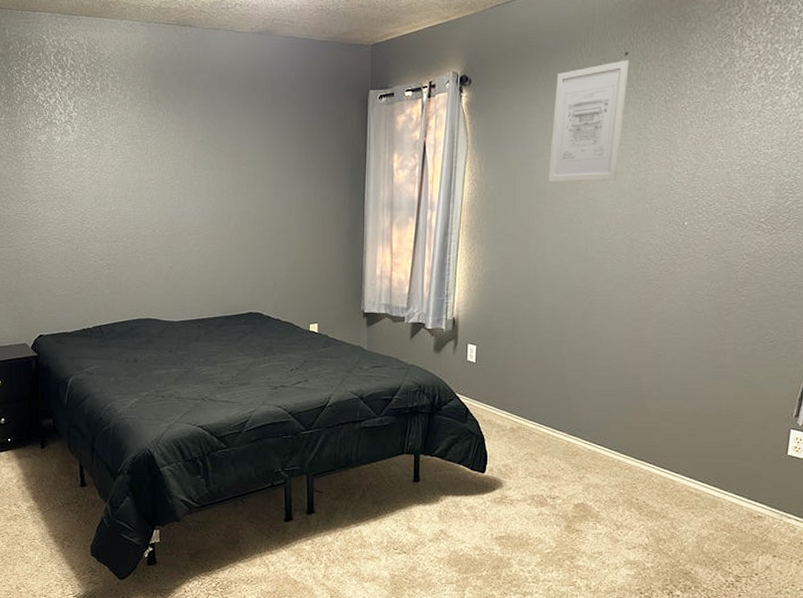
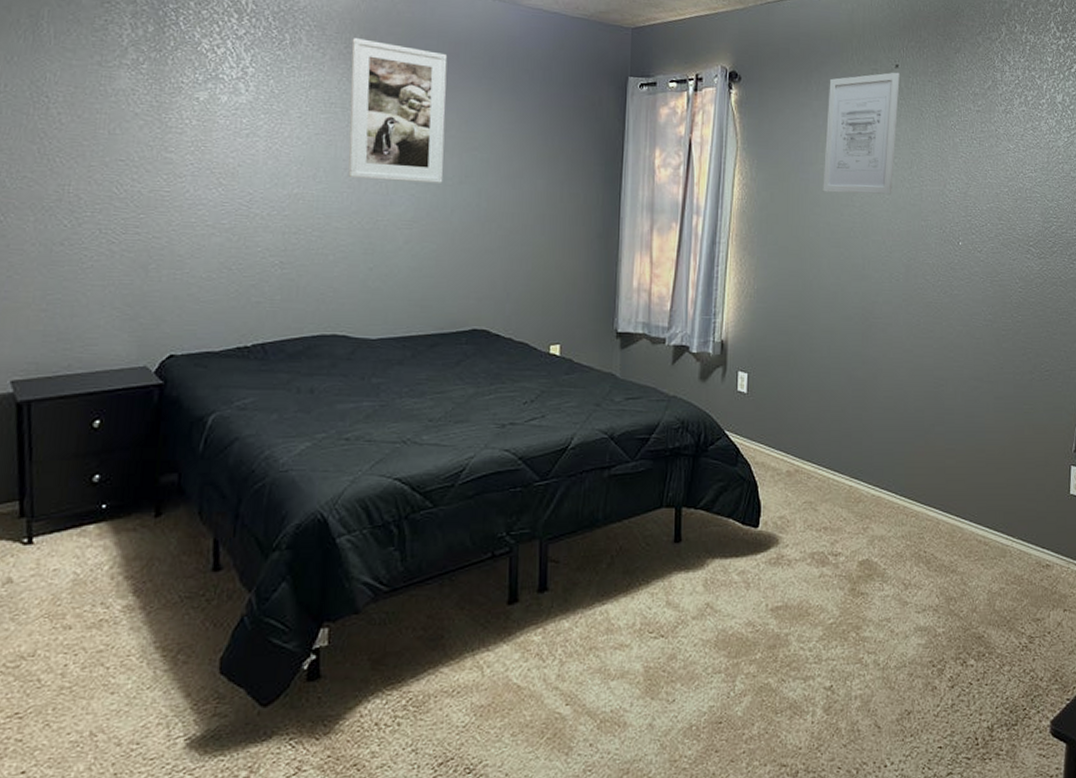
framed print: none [145,79,221,196] -> present [348,38,448,183]

